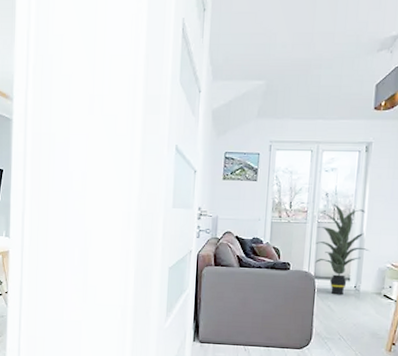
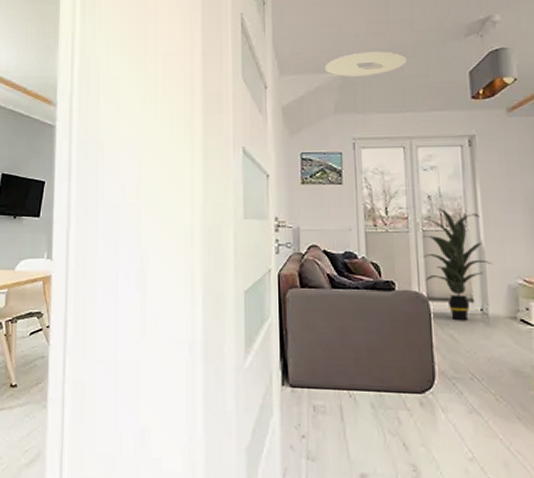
ceiling light: none [253,61,324,85] -> present [325,51,407,77]

